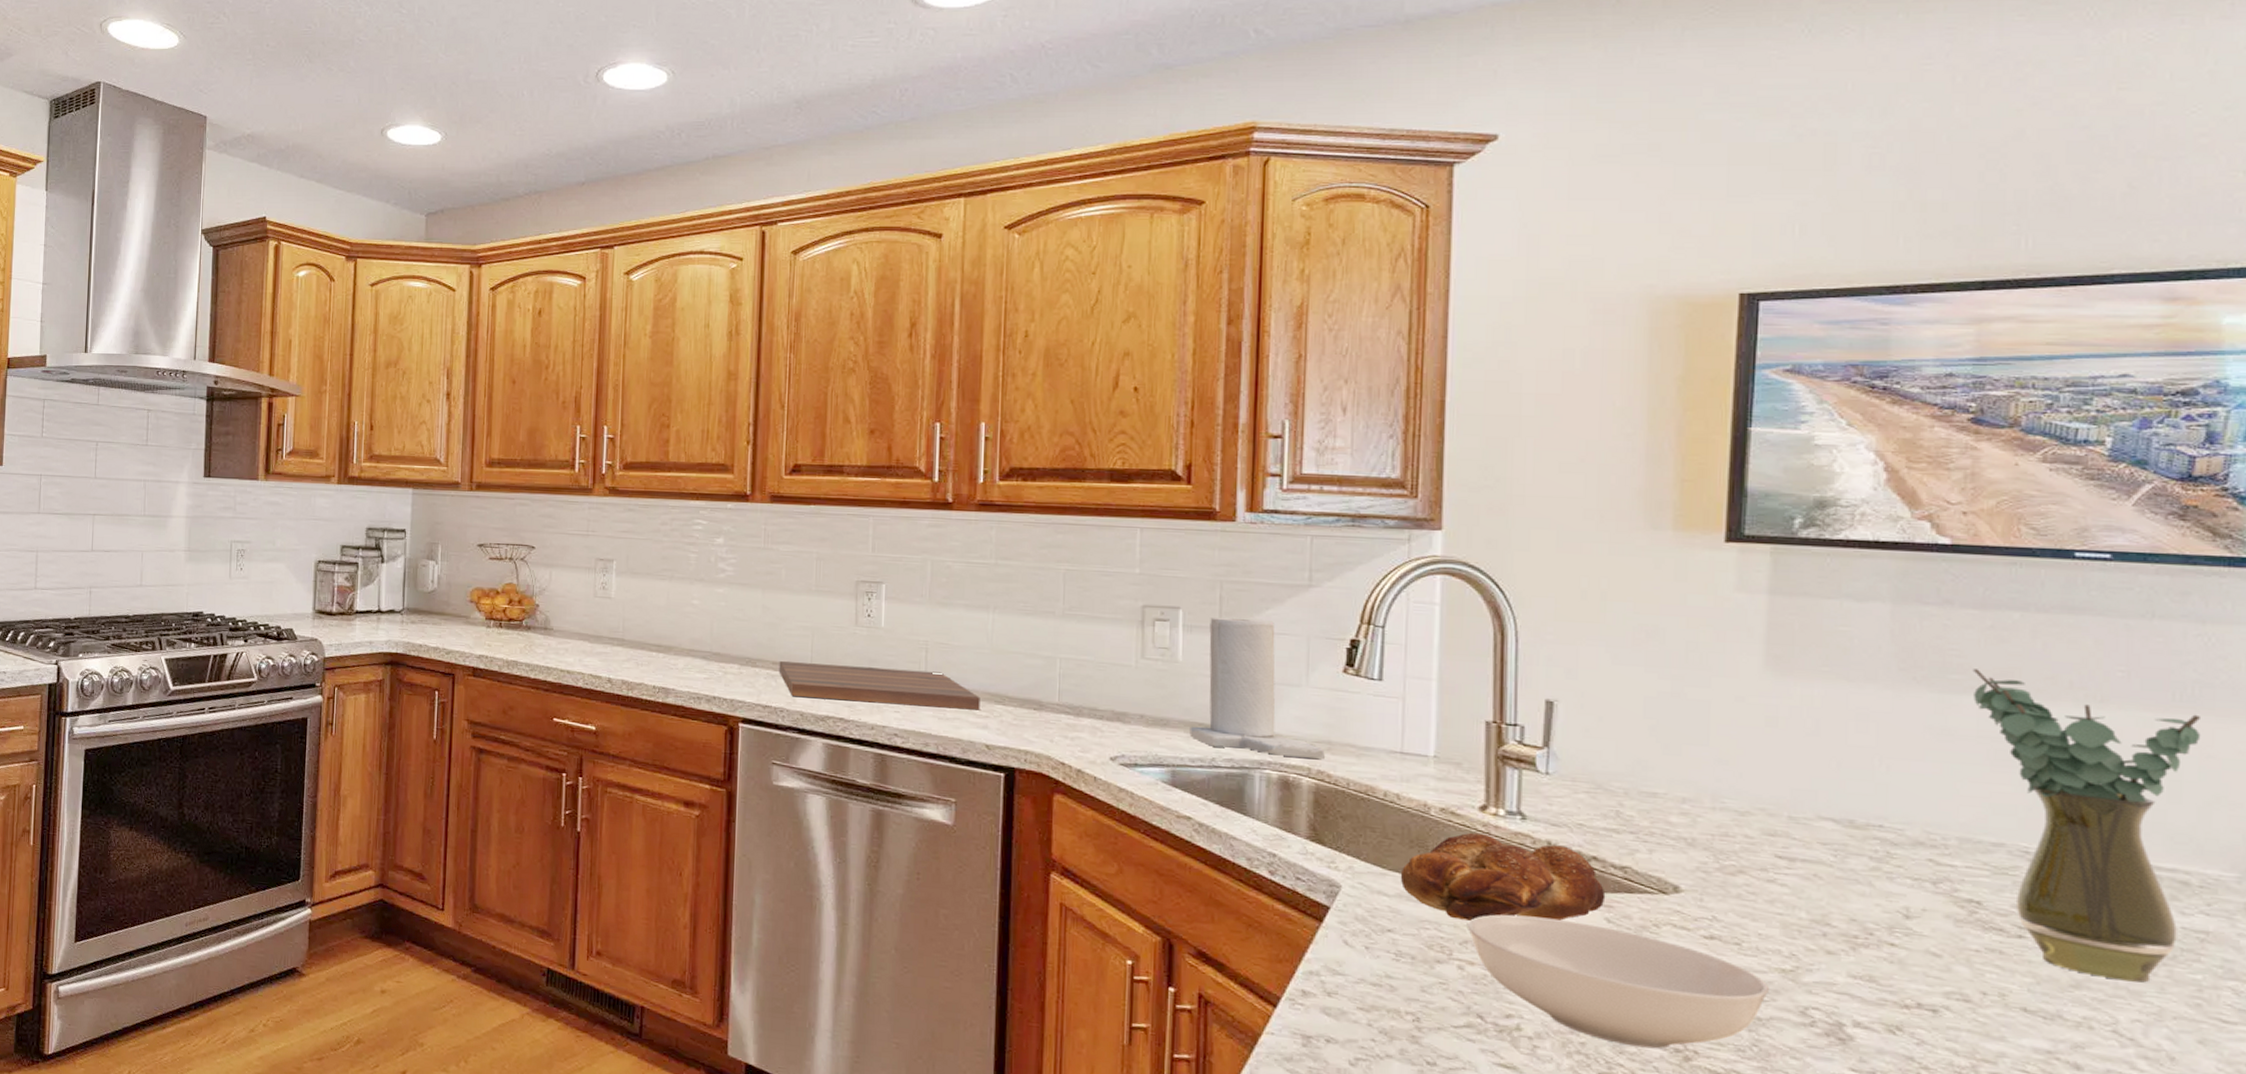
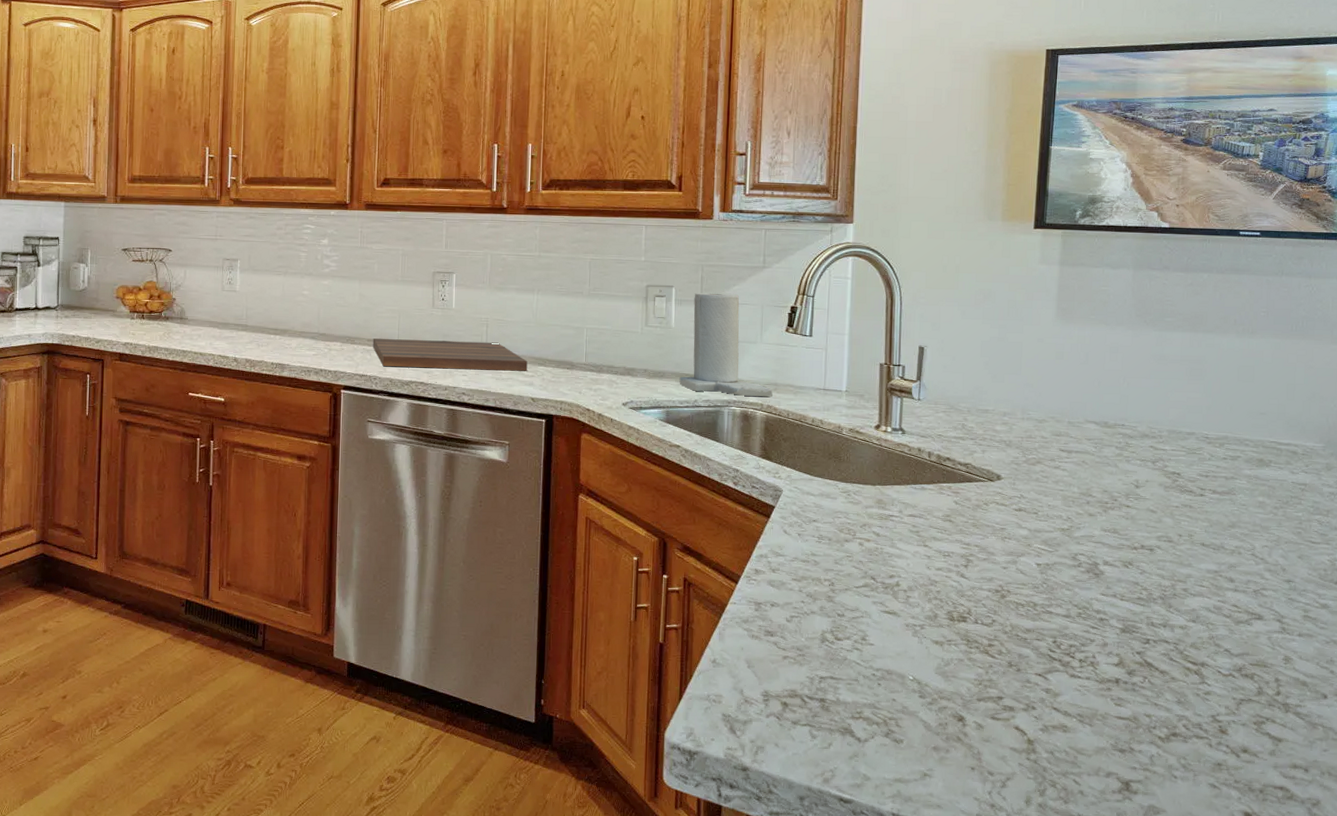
bread loaf: present [1400,832,1606,921] -> none [822,445,955,509]
bowl: present [1466,914,1769,1049] -> none [865,503,1054,591]
vase: present [1973,669,2202,983] -> none [1179,313,1307,521]

